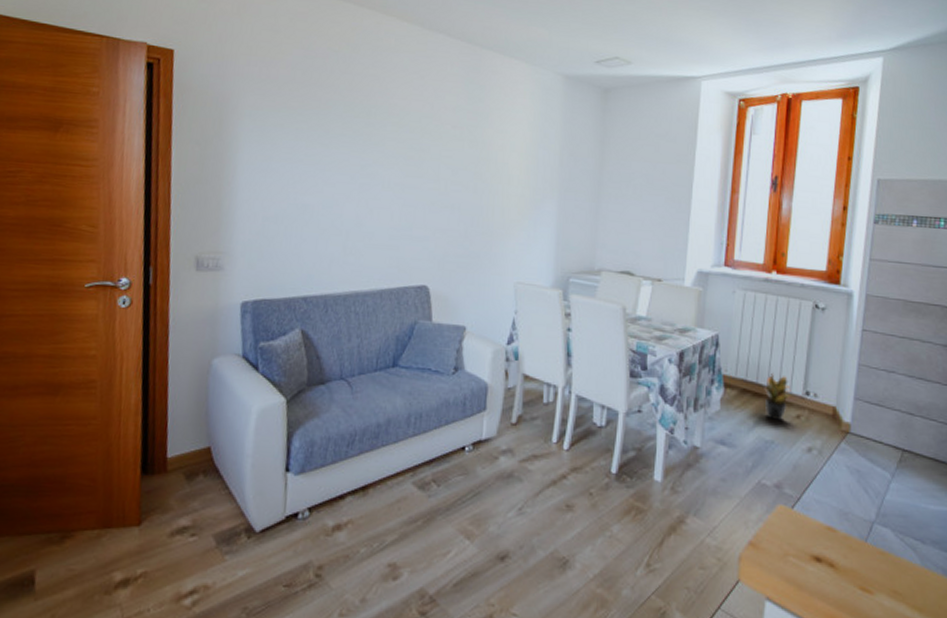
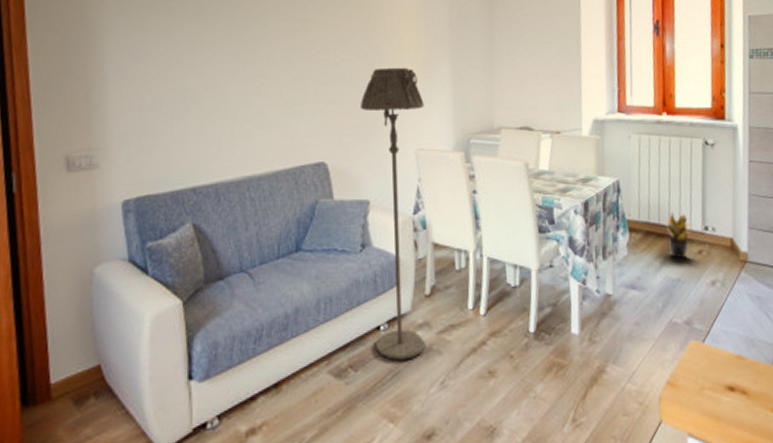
floor lamp: none [459,201,528,483] -> present [360,67,425,361]

